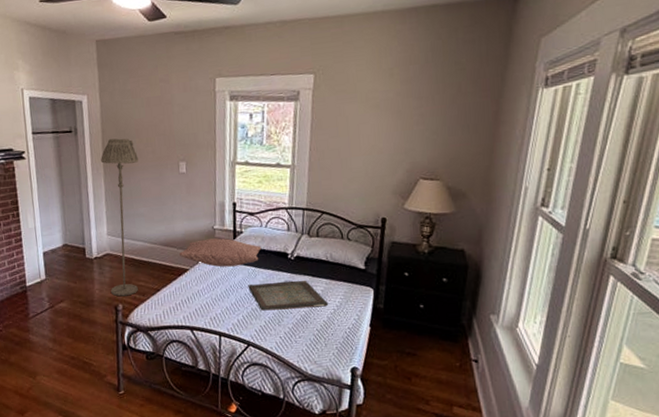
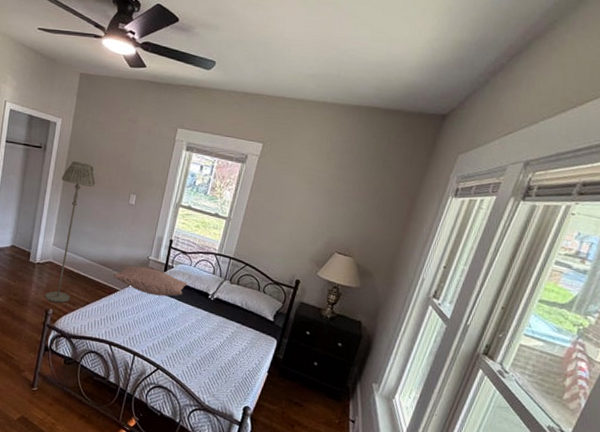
serving tray: present [248,280,328,311] -> none [168,315,235,348]

